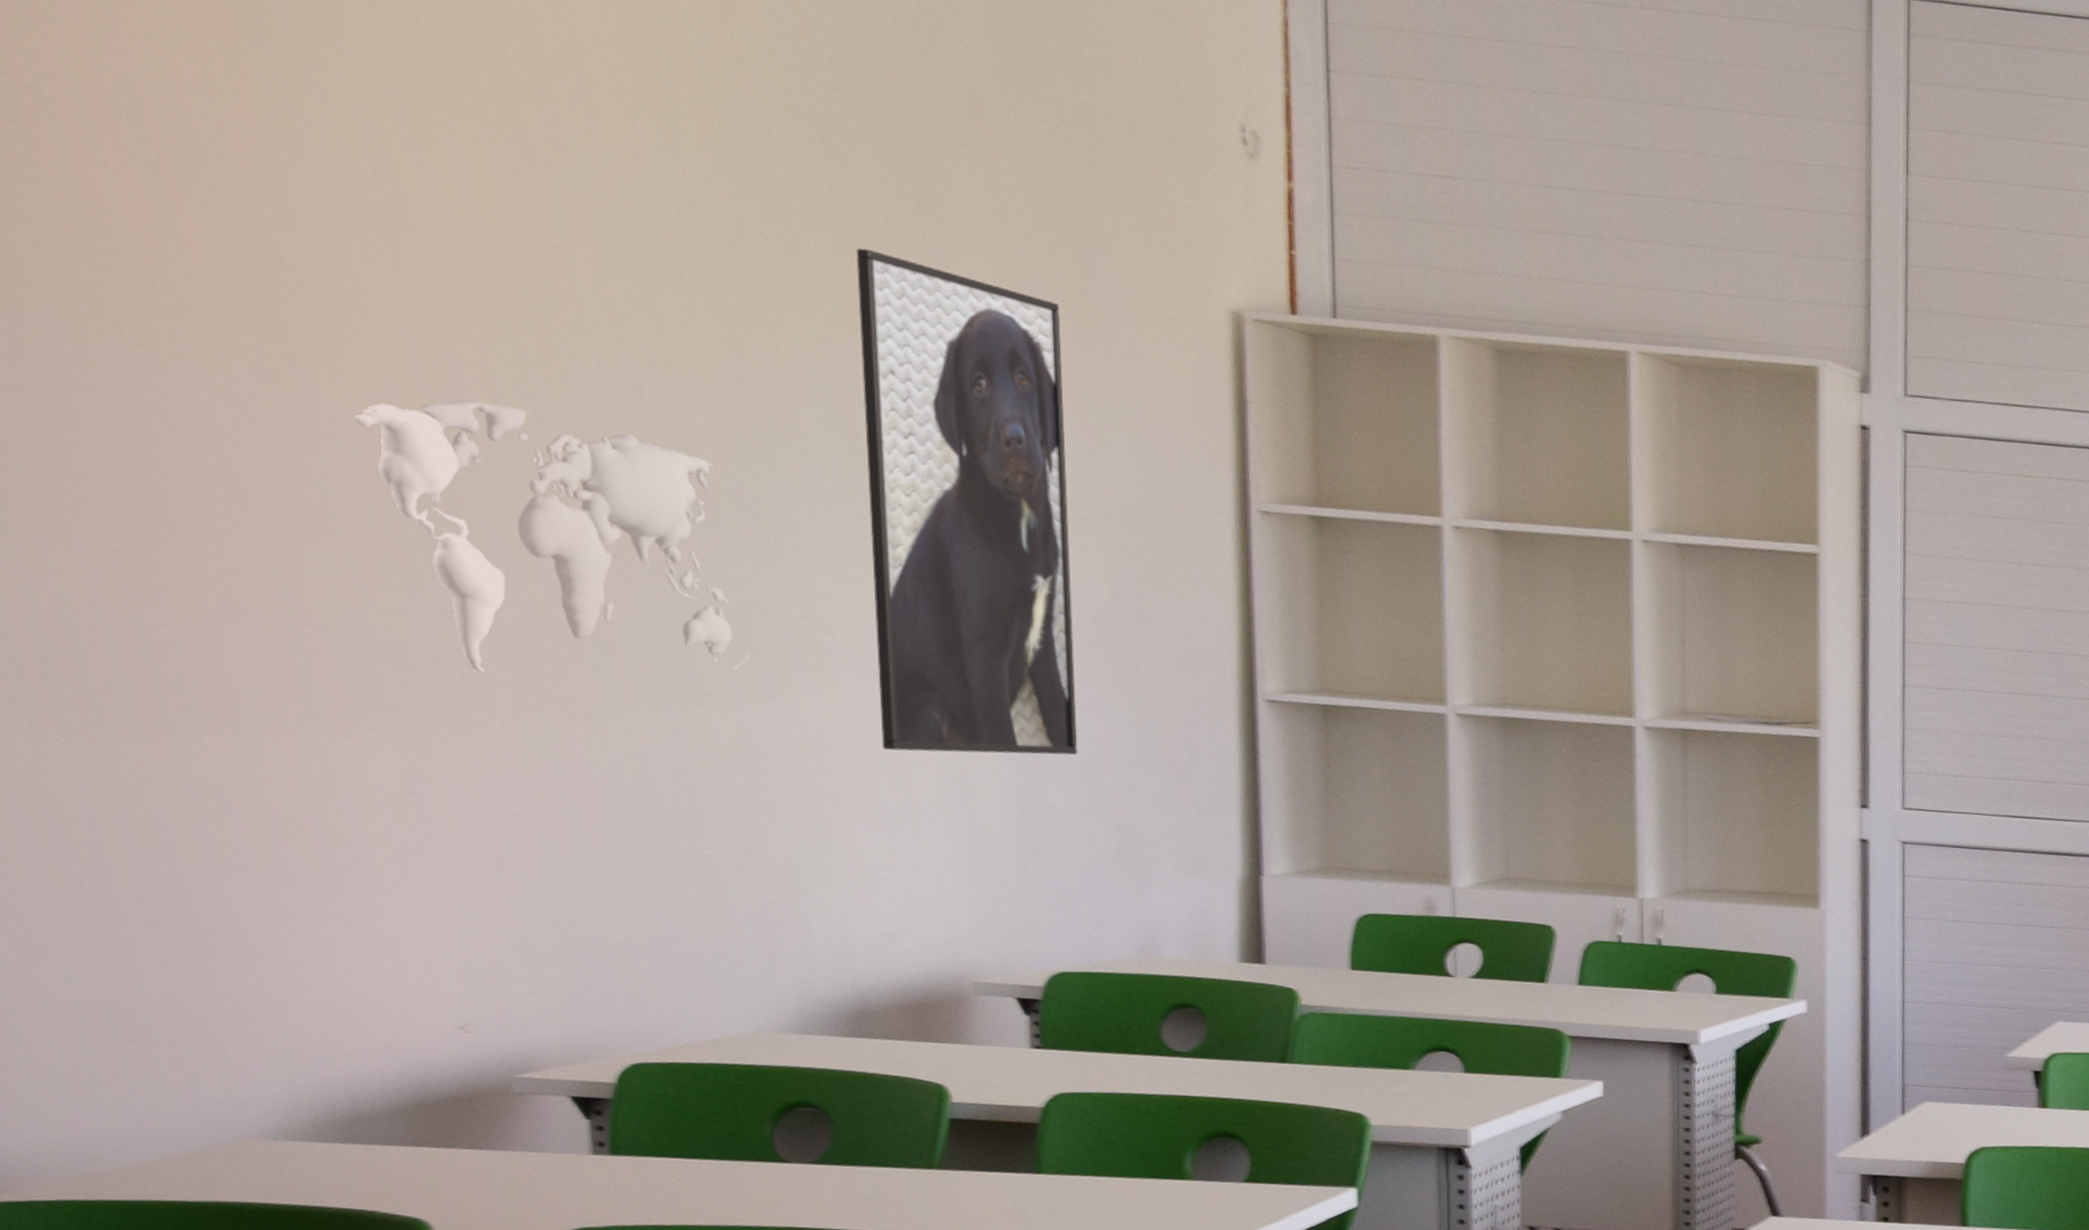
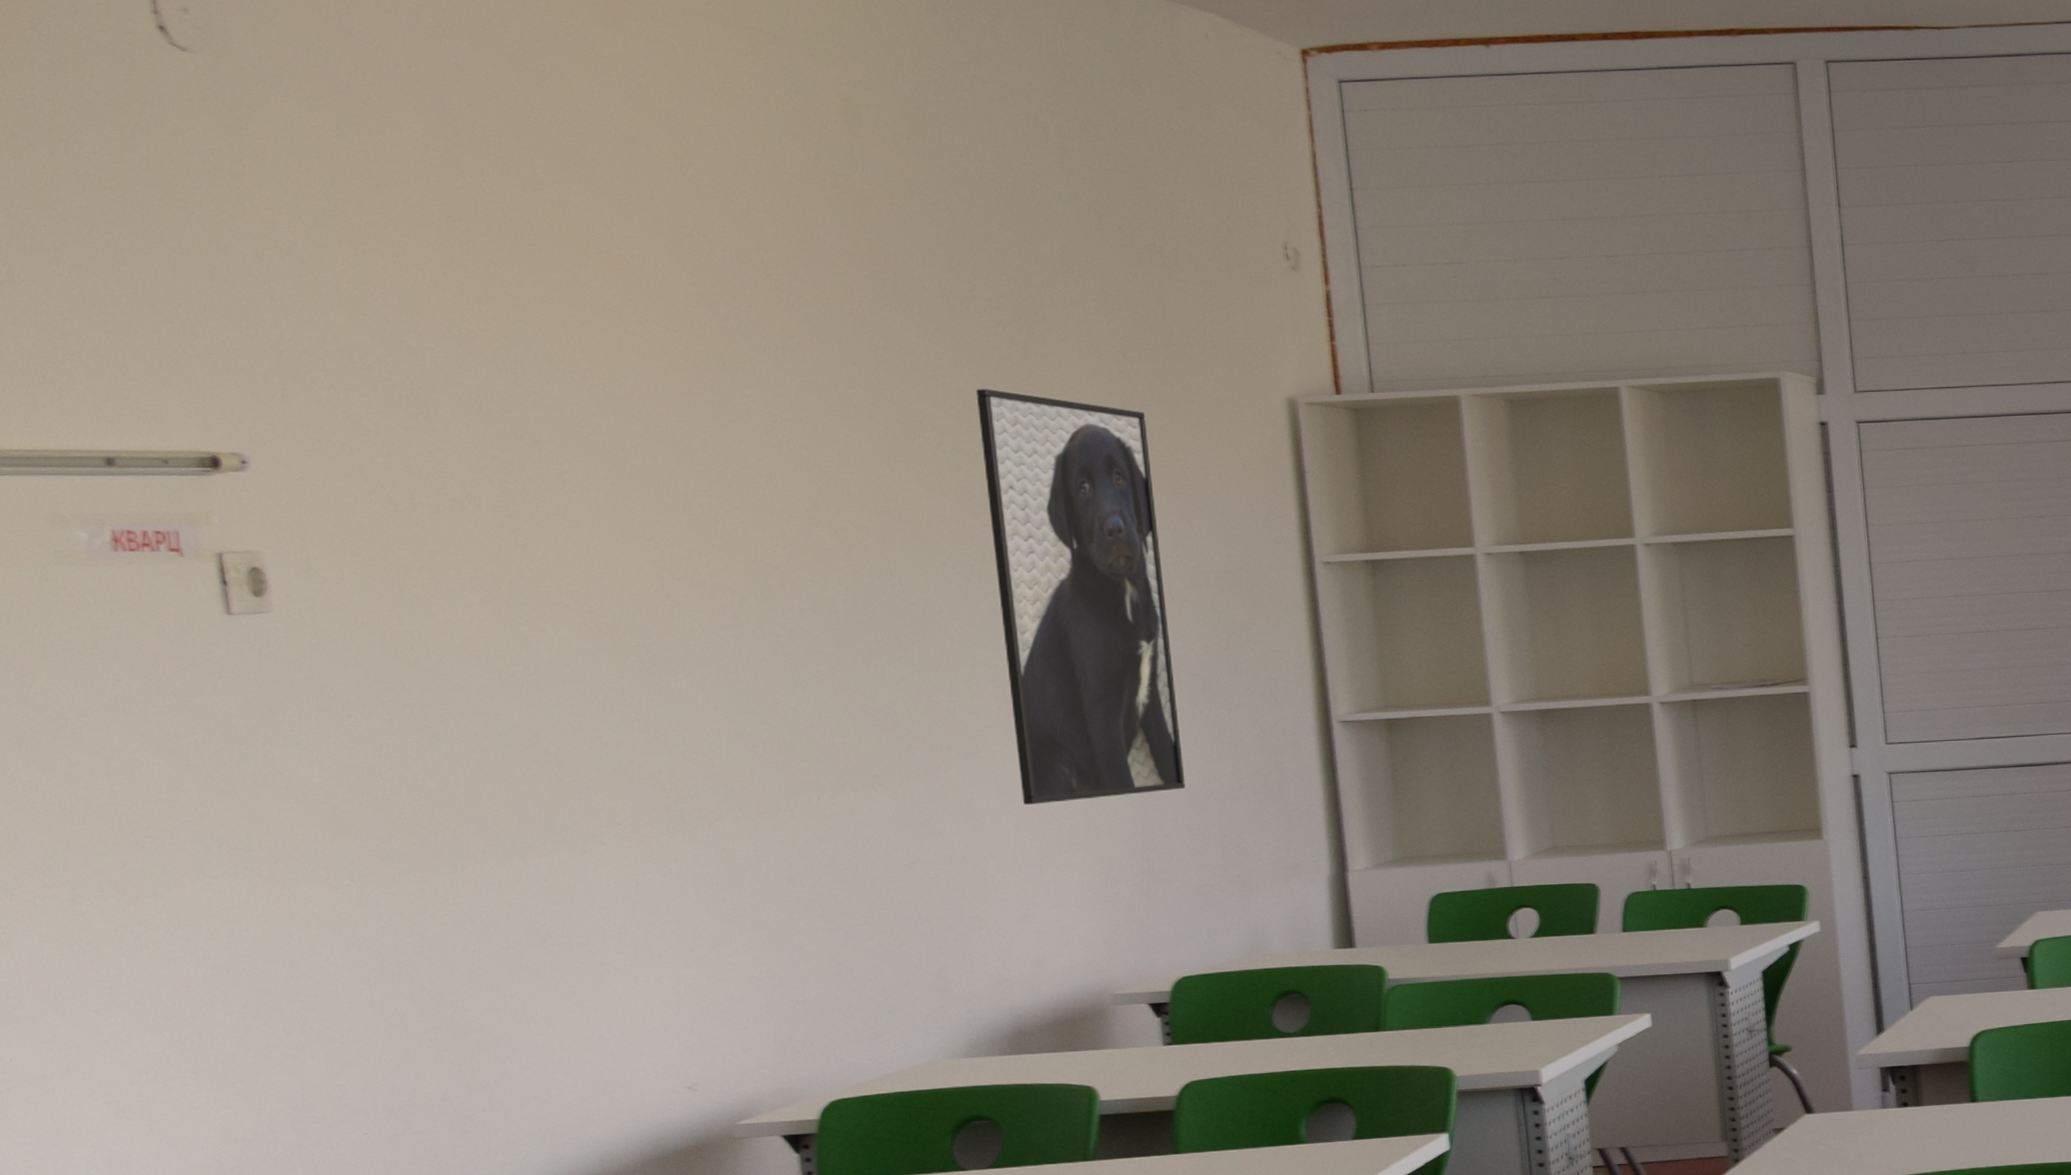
world map: present [353,400,750,673] -> none [576,557,909,784]

